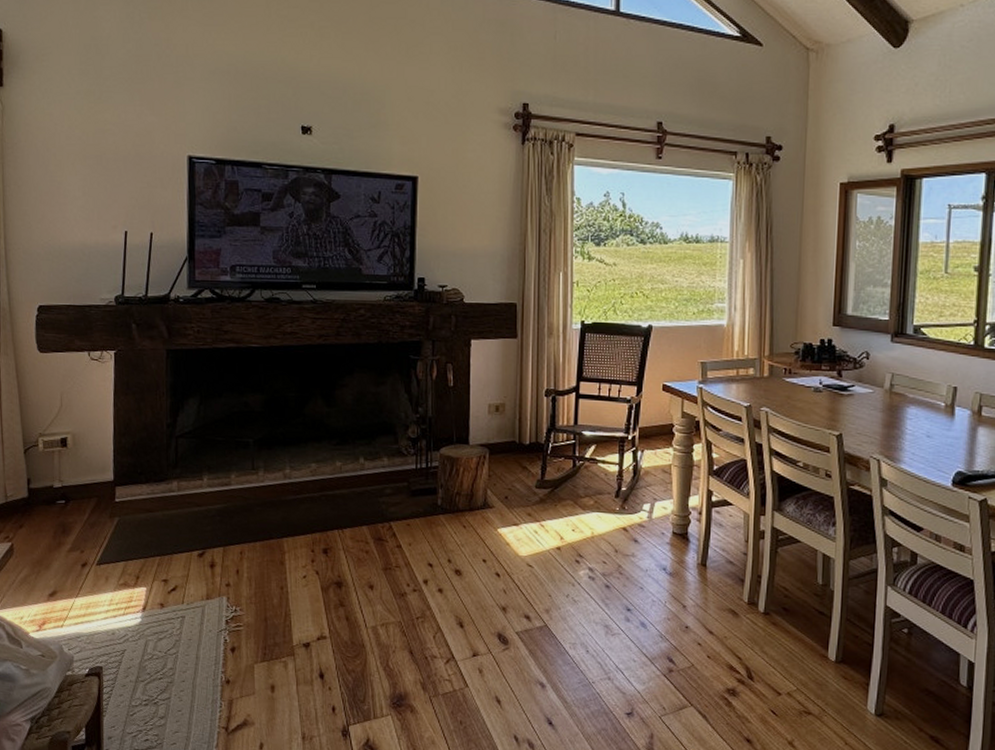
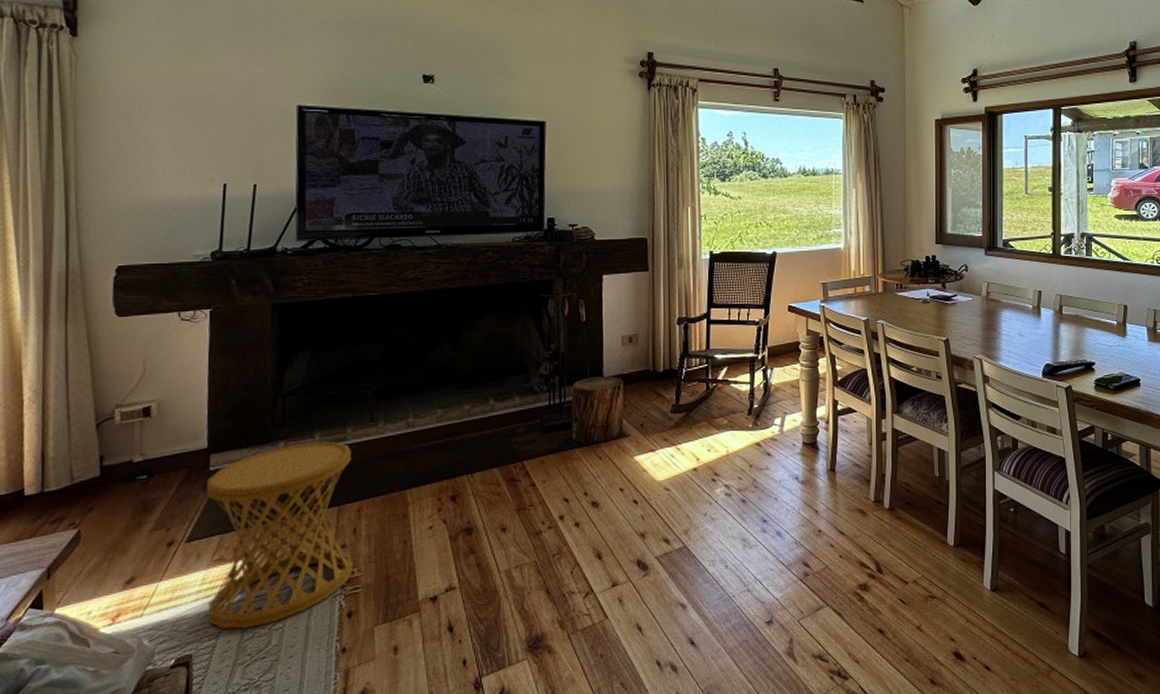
side table: none [112,484,236,650] -> present [206,441,353,630]

